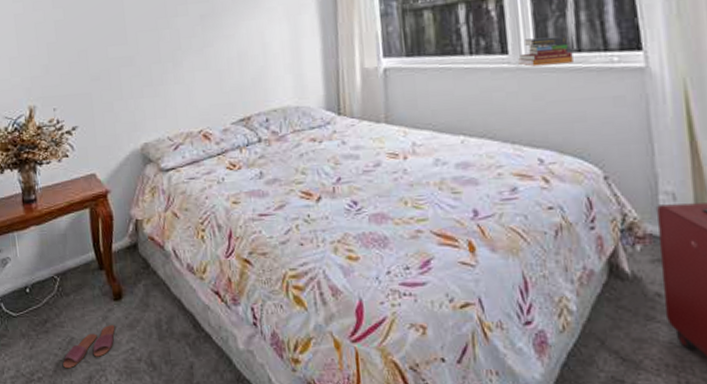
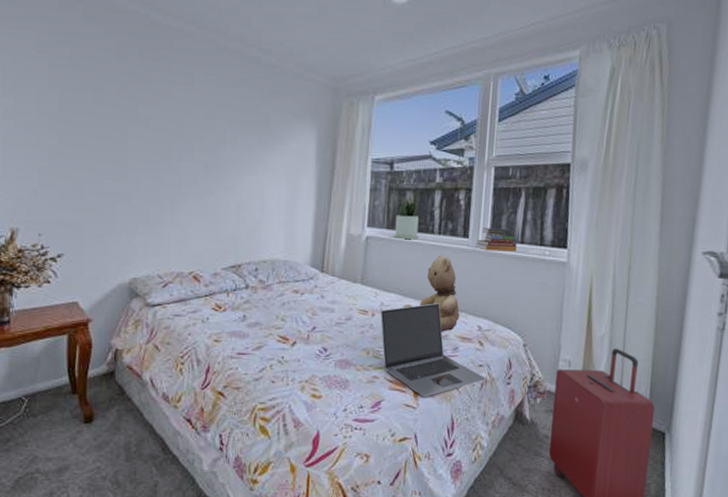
slippers: present [63,325,115,369] -> none [23,446,82,486]
laptop: none [413,136,560,252] -> present [380,303,486,397]
planter: none [414,19,448,67] -> present [392,199,420,240]
teddy bear: none [440,79,513,170] -> present [403,255,460,332]

